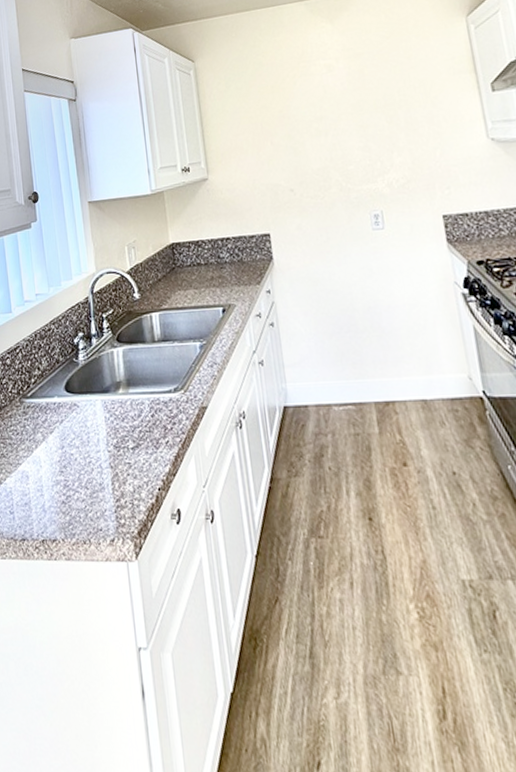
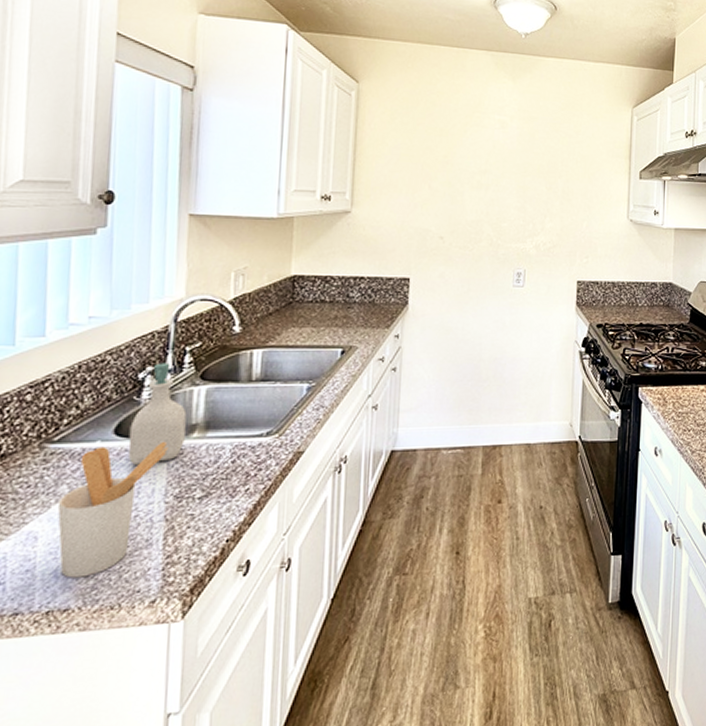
utensil holder: none [37,397,103,513] -> present [57,441,168,579]
soap bottle: none [74,328,114,417] -> present [128,362,187,465]

